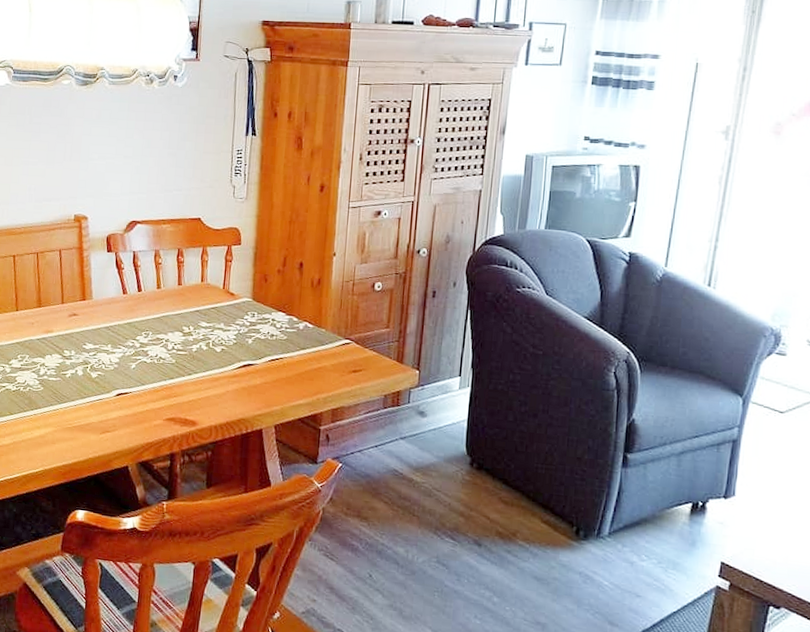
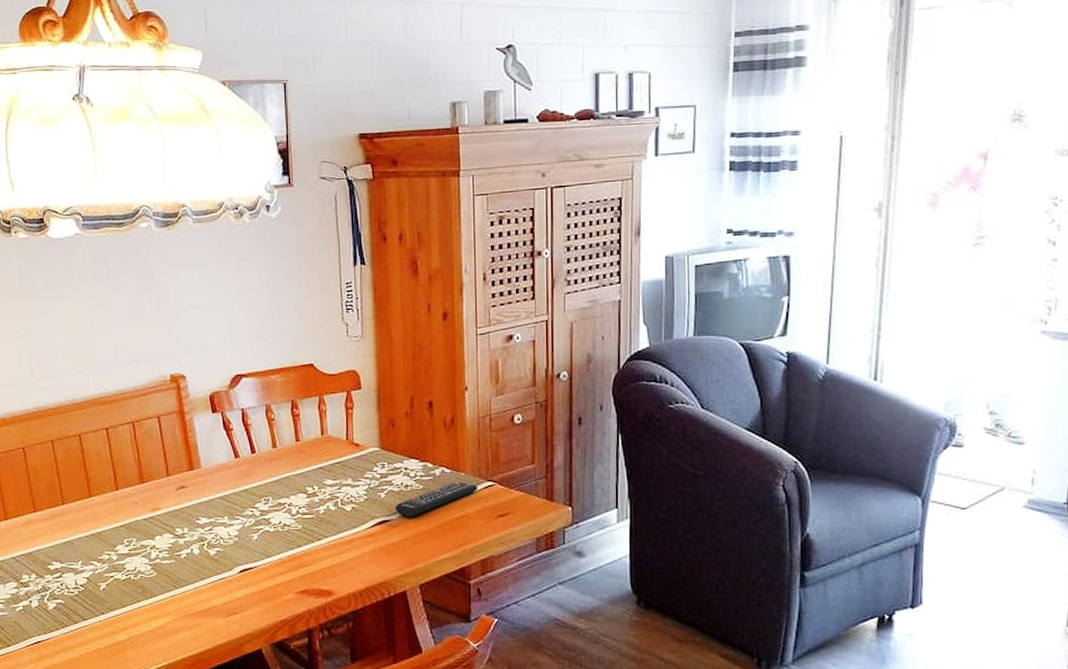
remote control: none [259,336,337,364] -> present [394,481,478,518]

